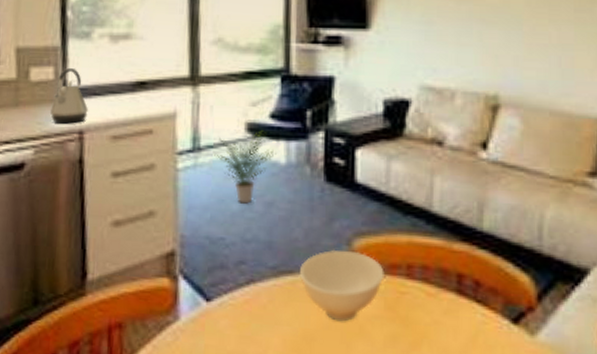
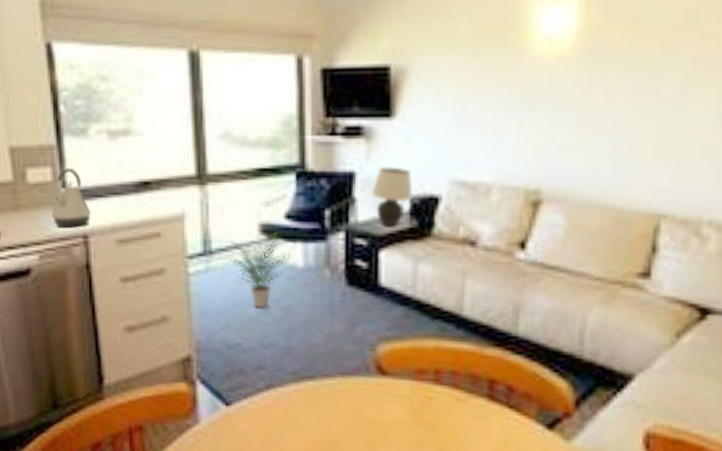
bowl: present [300,249,385,321] -> none [321,354,411,425]
table lamp: none [349,72,386,127] -> present [371,166,413,227]

